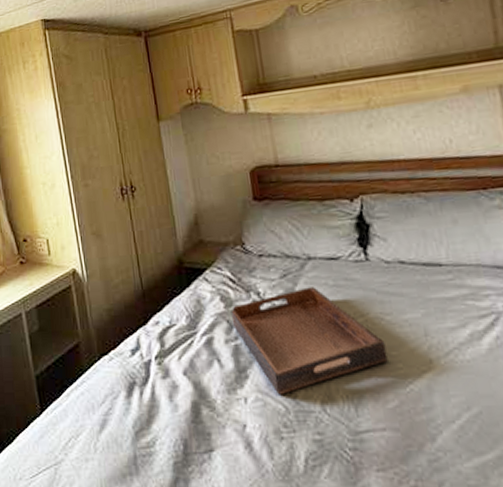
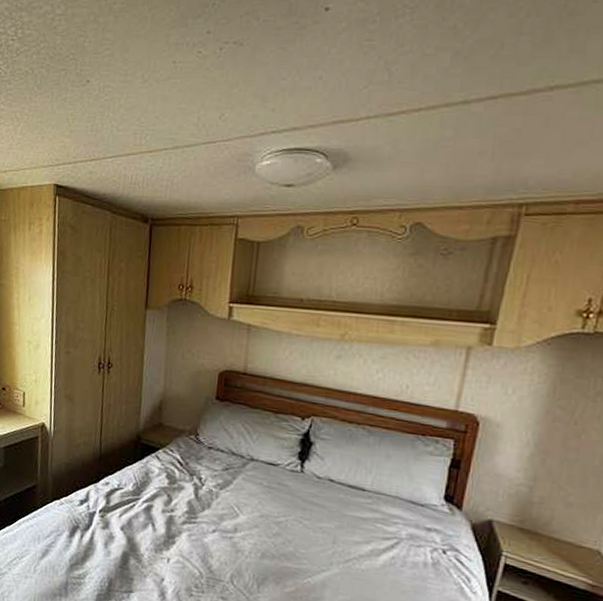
serving tray: present [231,287,388,395] -> none [171,482,298,563]

